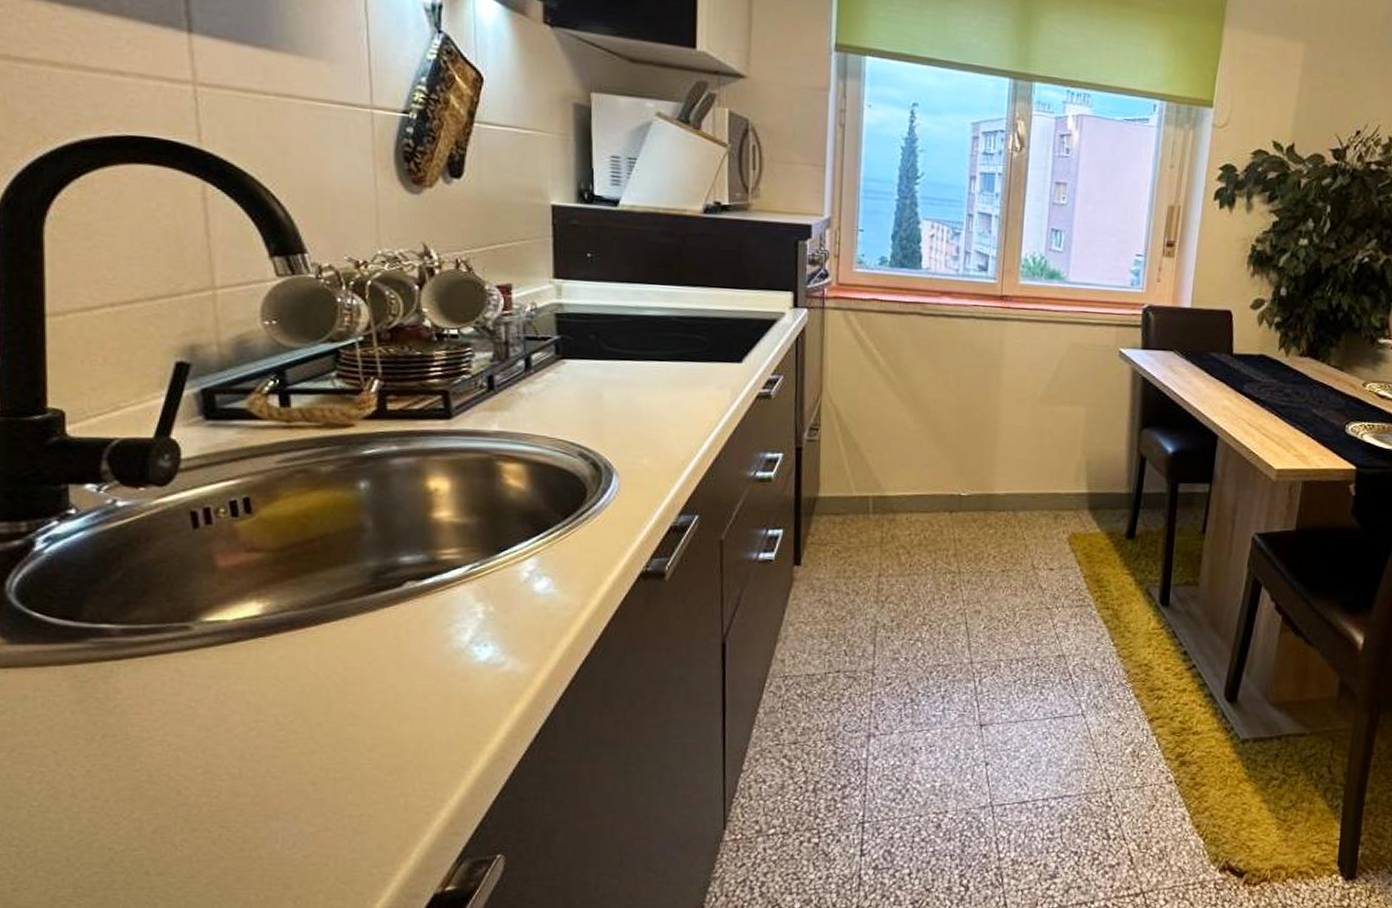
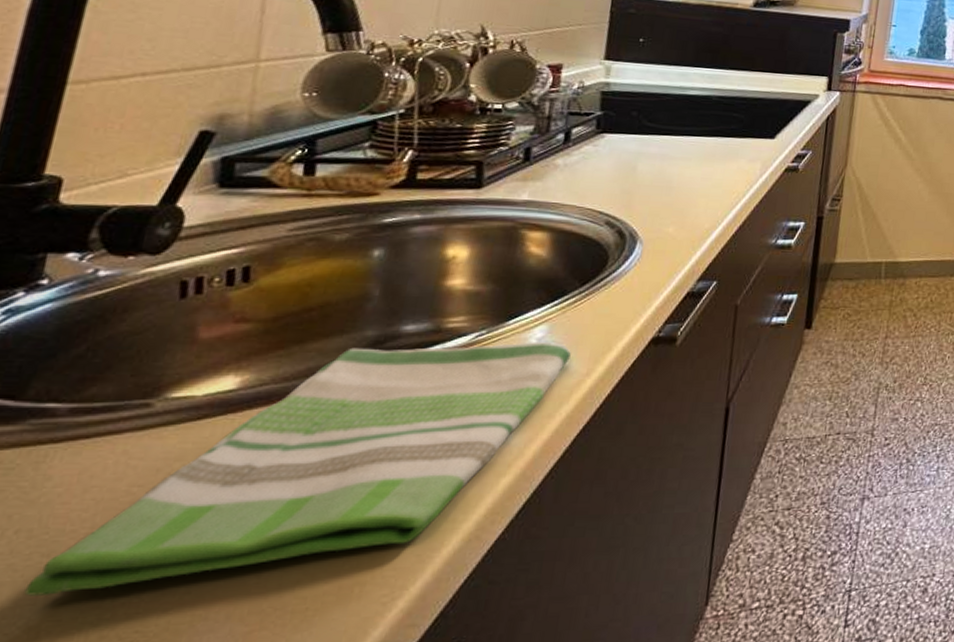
dish towel: none [122,575,563,792] -> present [24,342,571,596]

